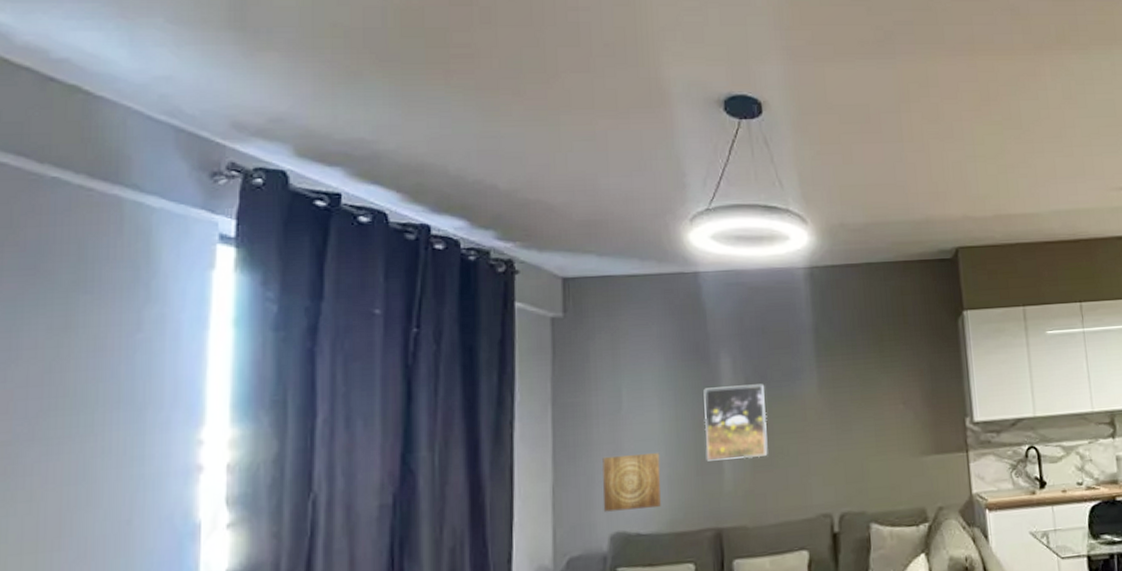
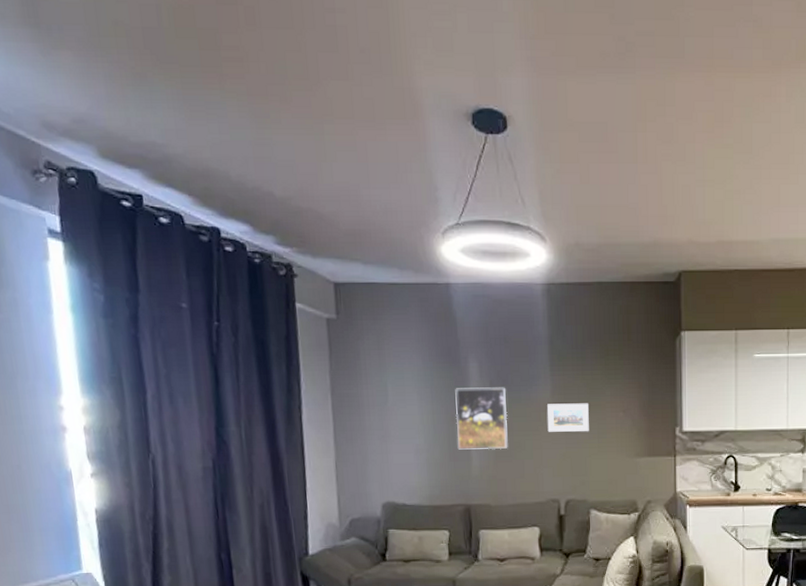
wall art: present [602,453,661,512] -> none [374,440,422,485]
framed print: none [814,396,865,433] -> present [547,403,589,432]

